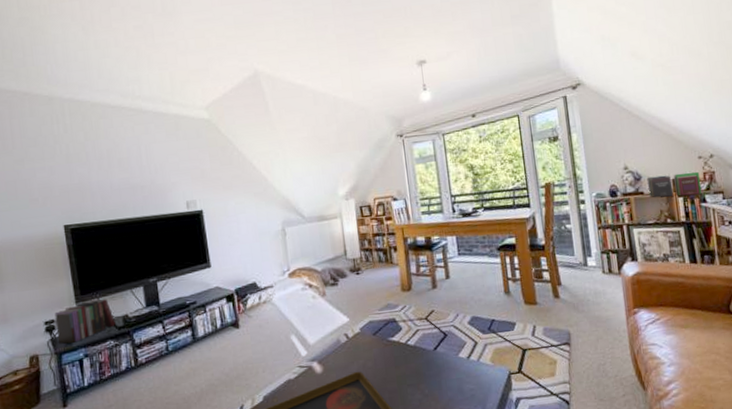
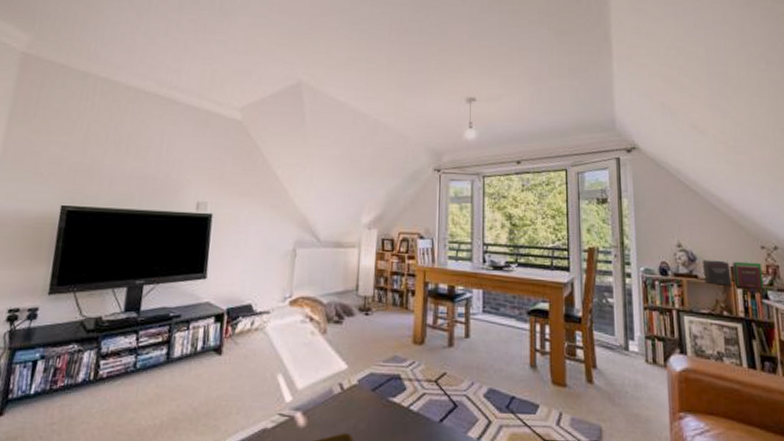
books: present [54,299,117,344] -> none [16,292,87,339]

